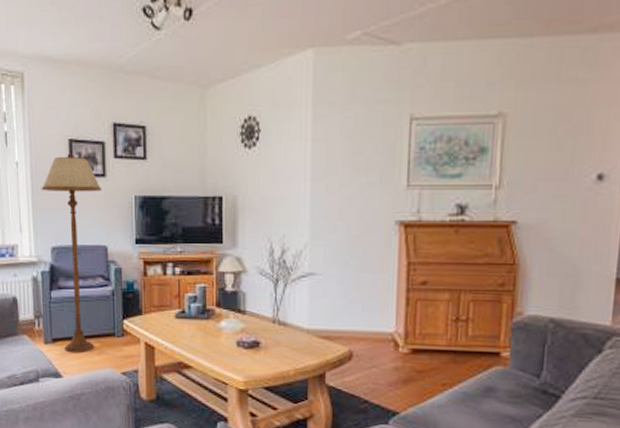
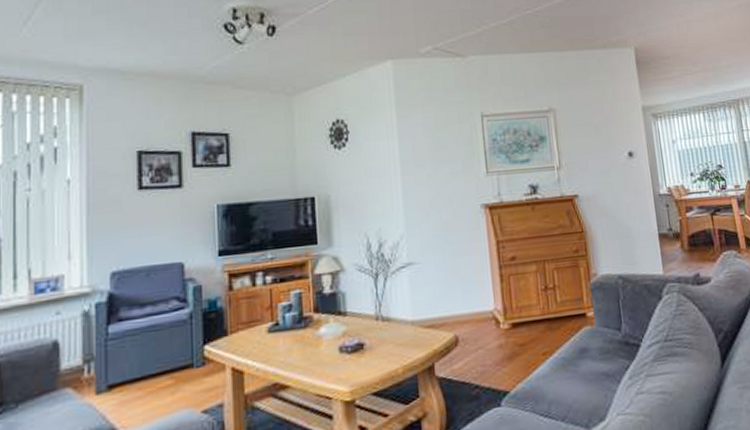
floor lamp: present [41,153,102,353] -> none [99,165,178,400]

